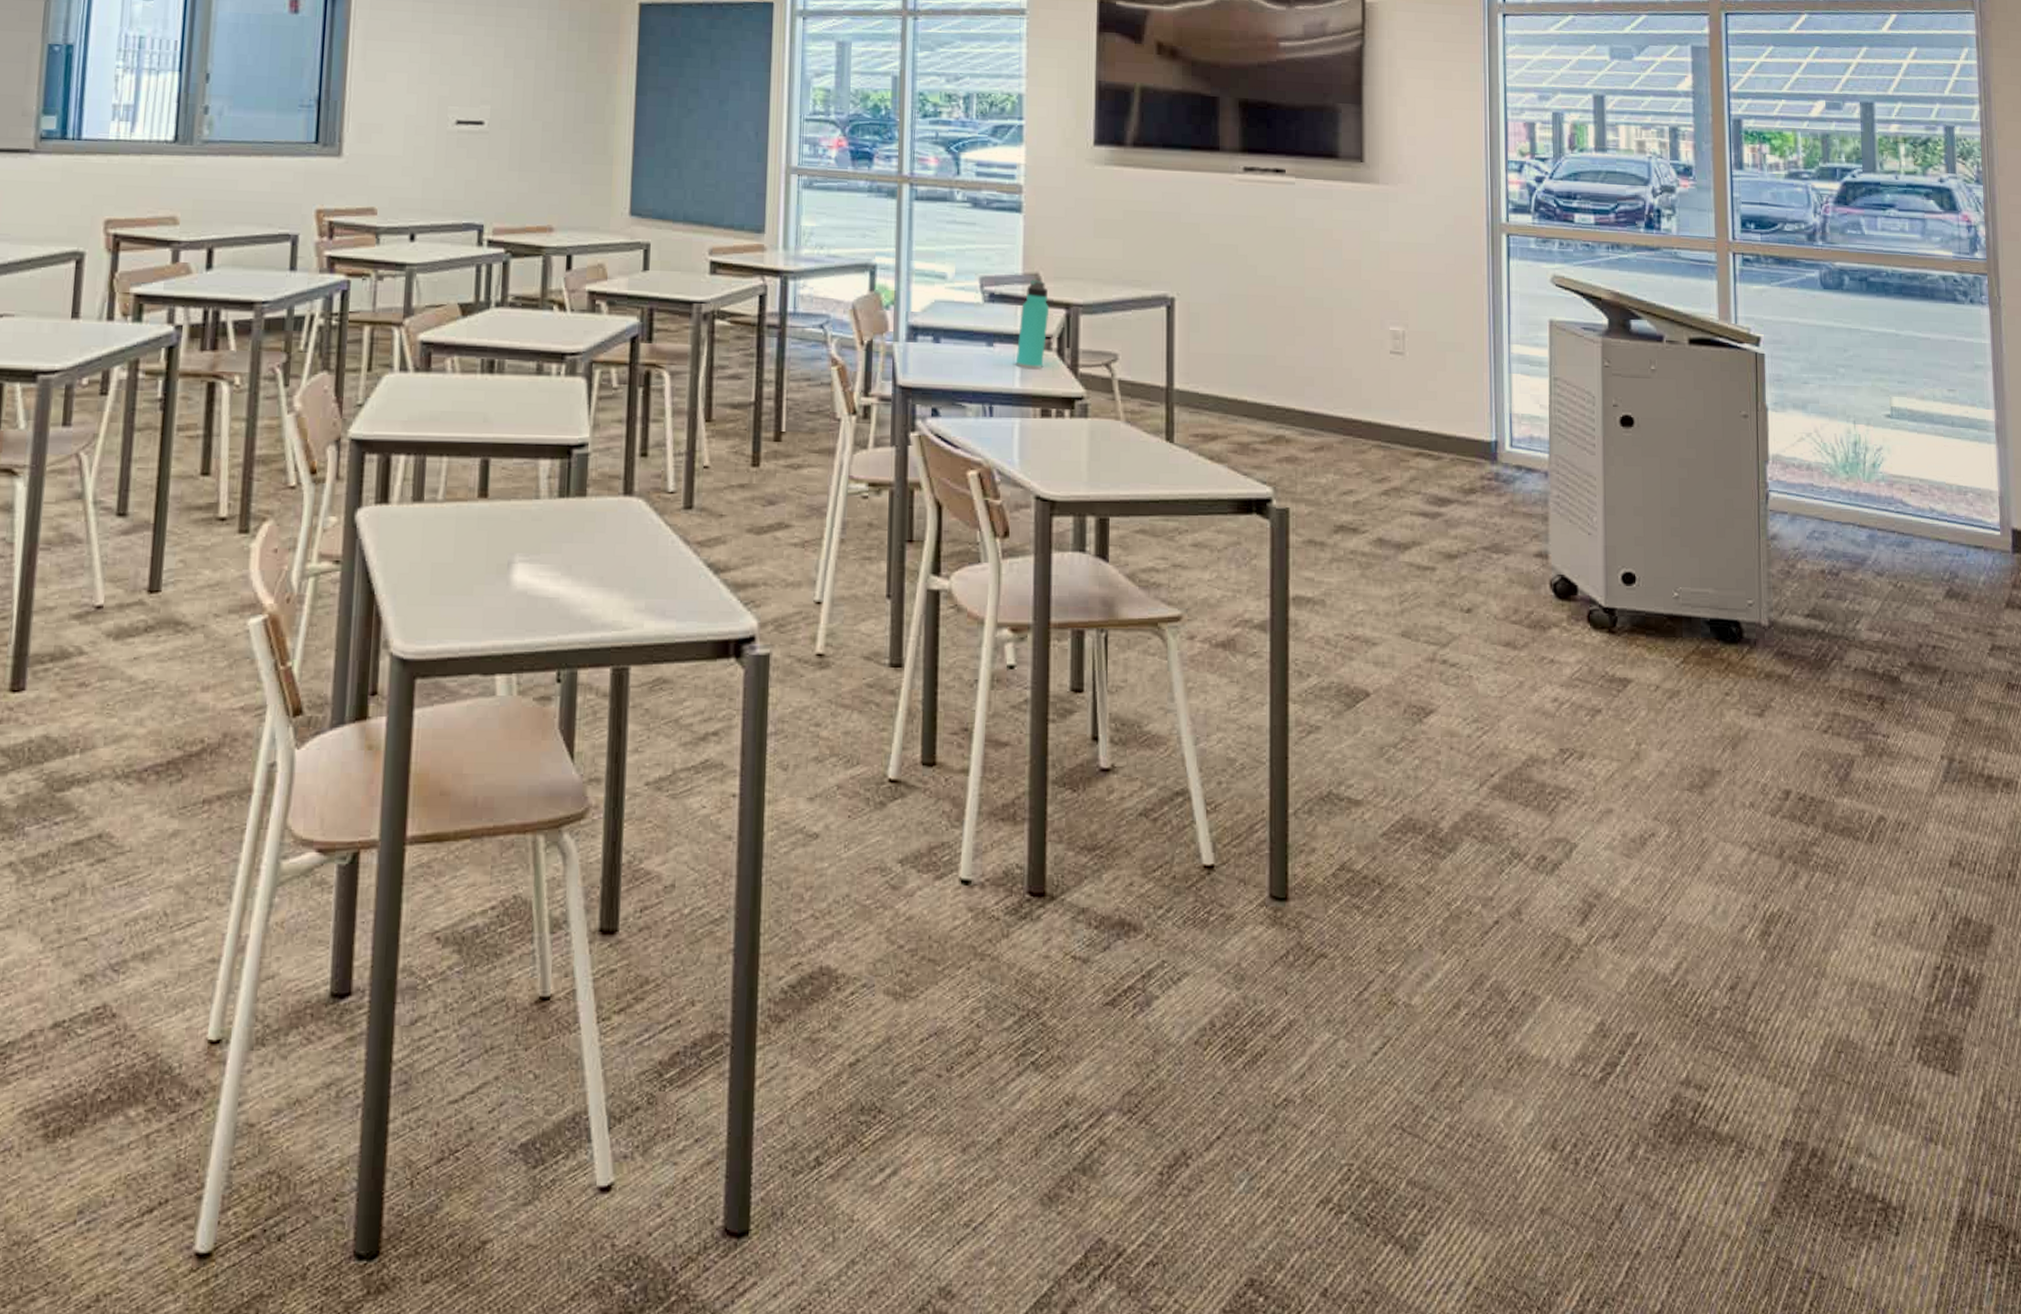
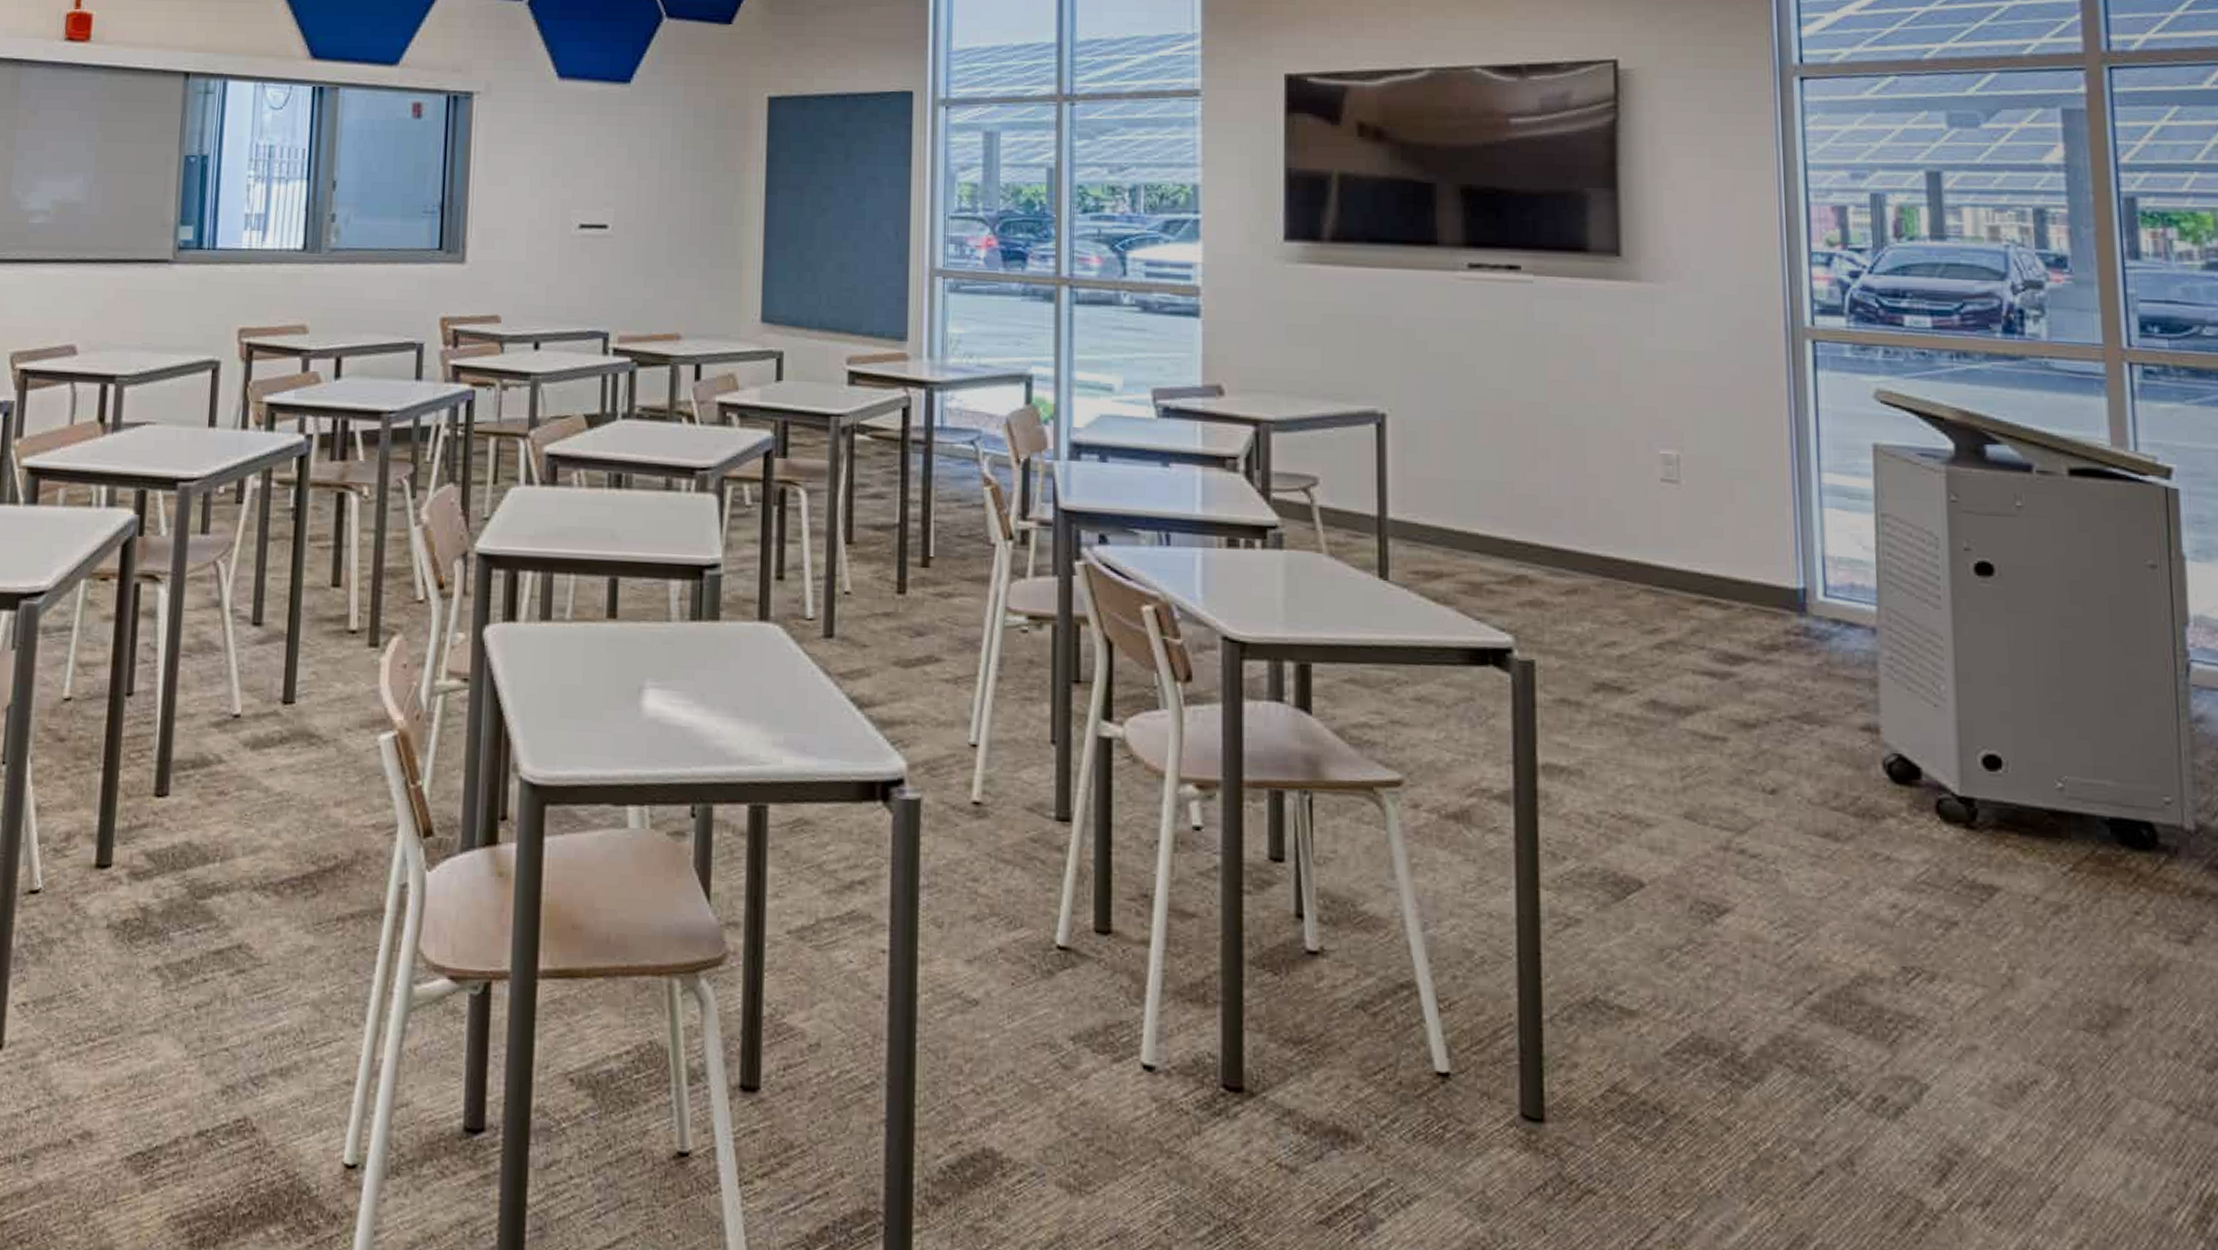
thermos bottle: present [1015,279,1050,370] -> none [1195,392,1235,494]

